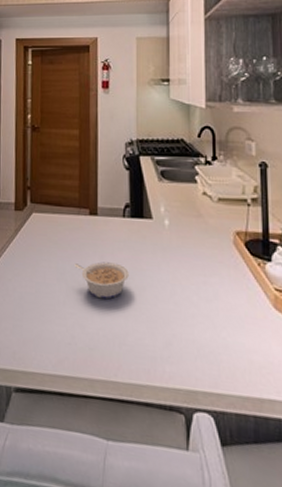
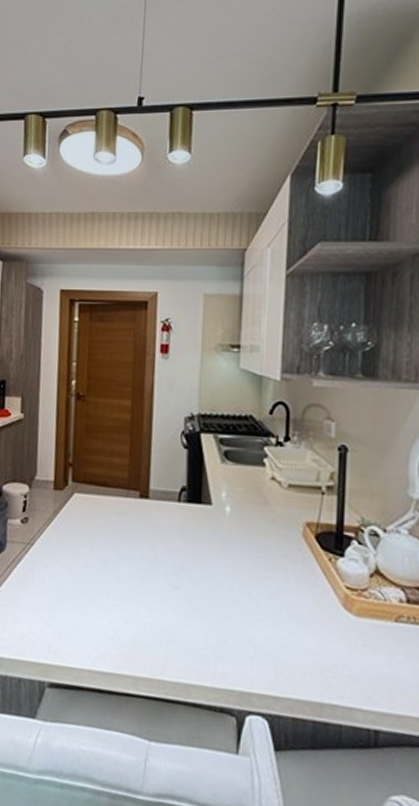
legume: present [74,261,129,300] -> none [120,550,182,592]

